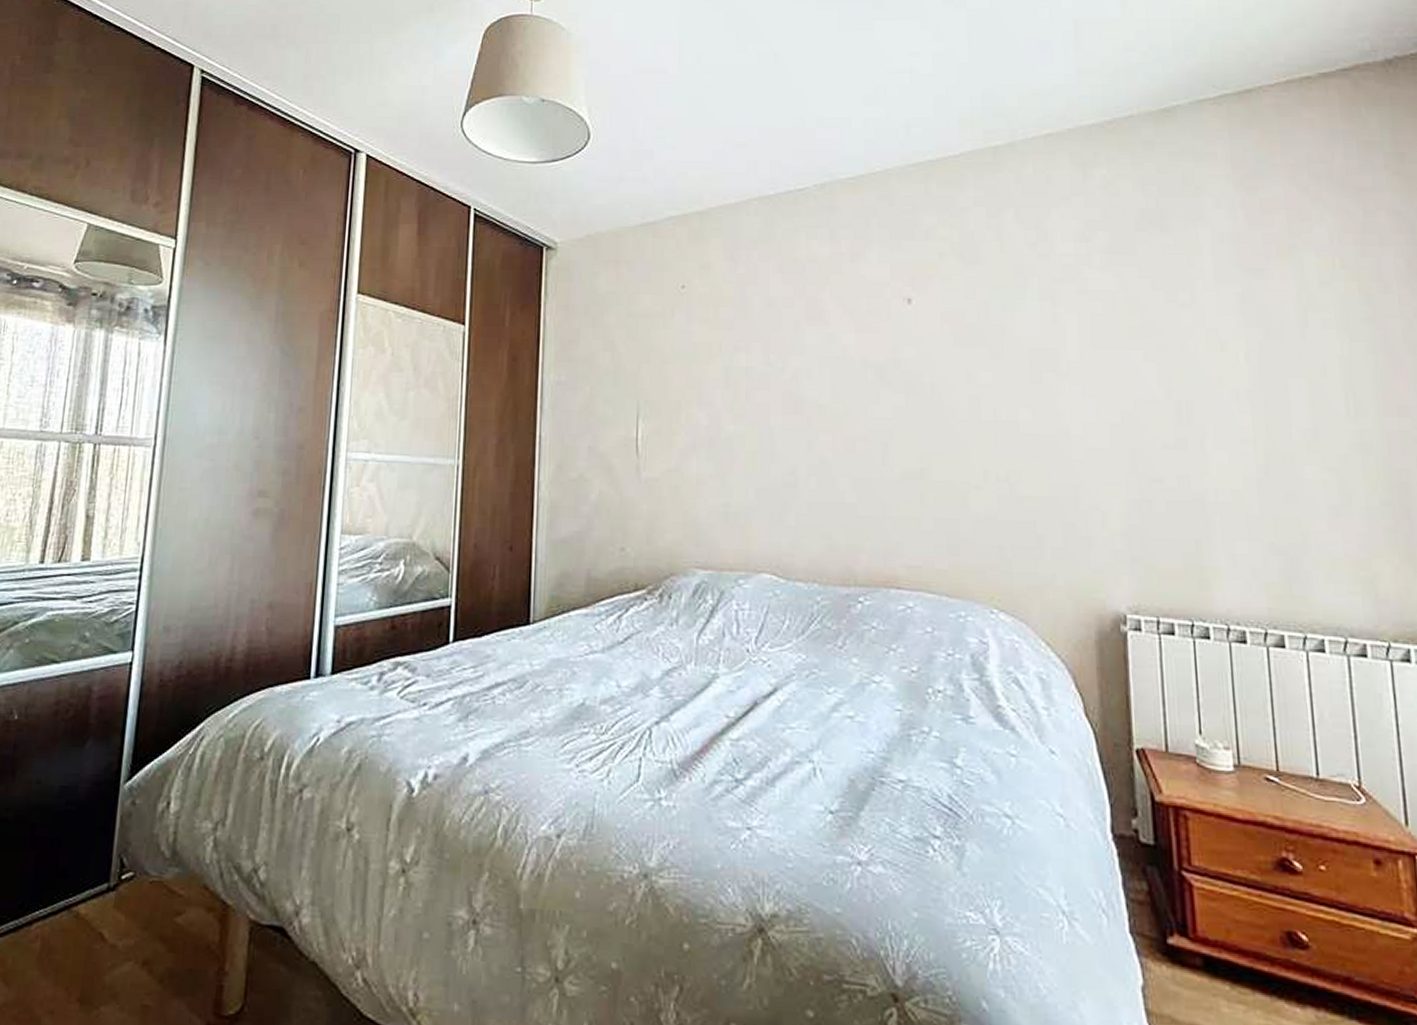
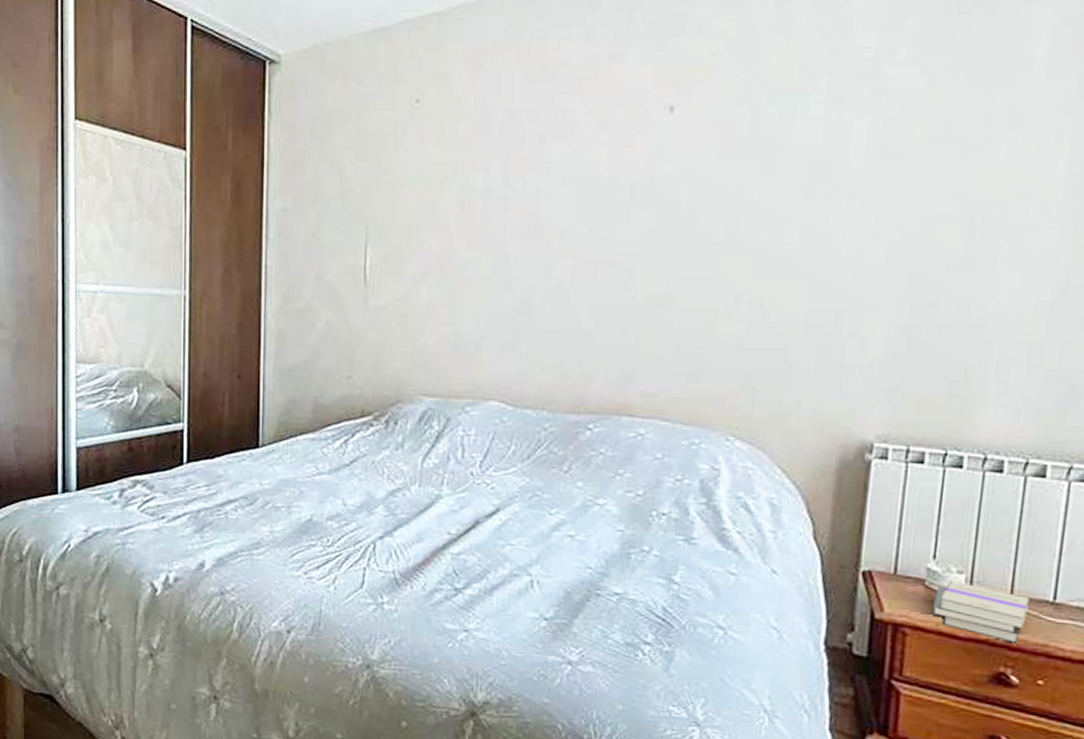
books: none [1207,758,1296,825] -> present [931,581,1029,644]

